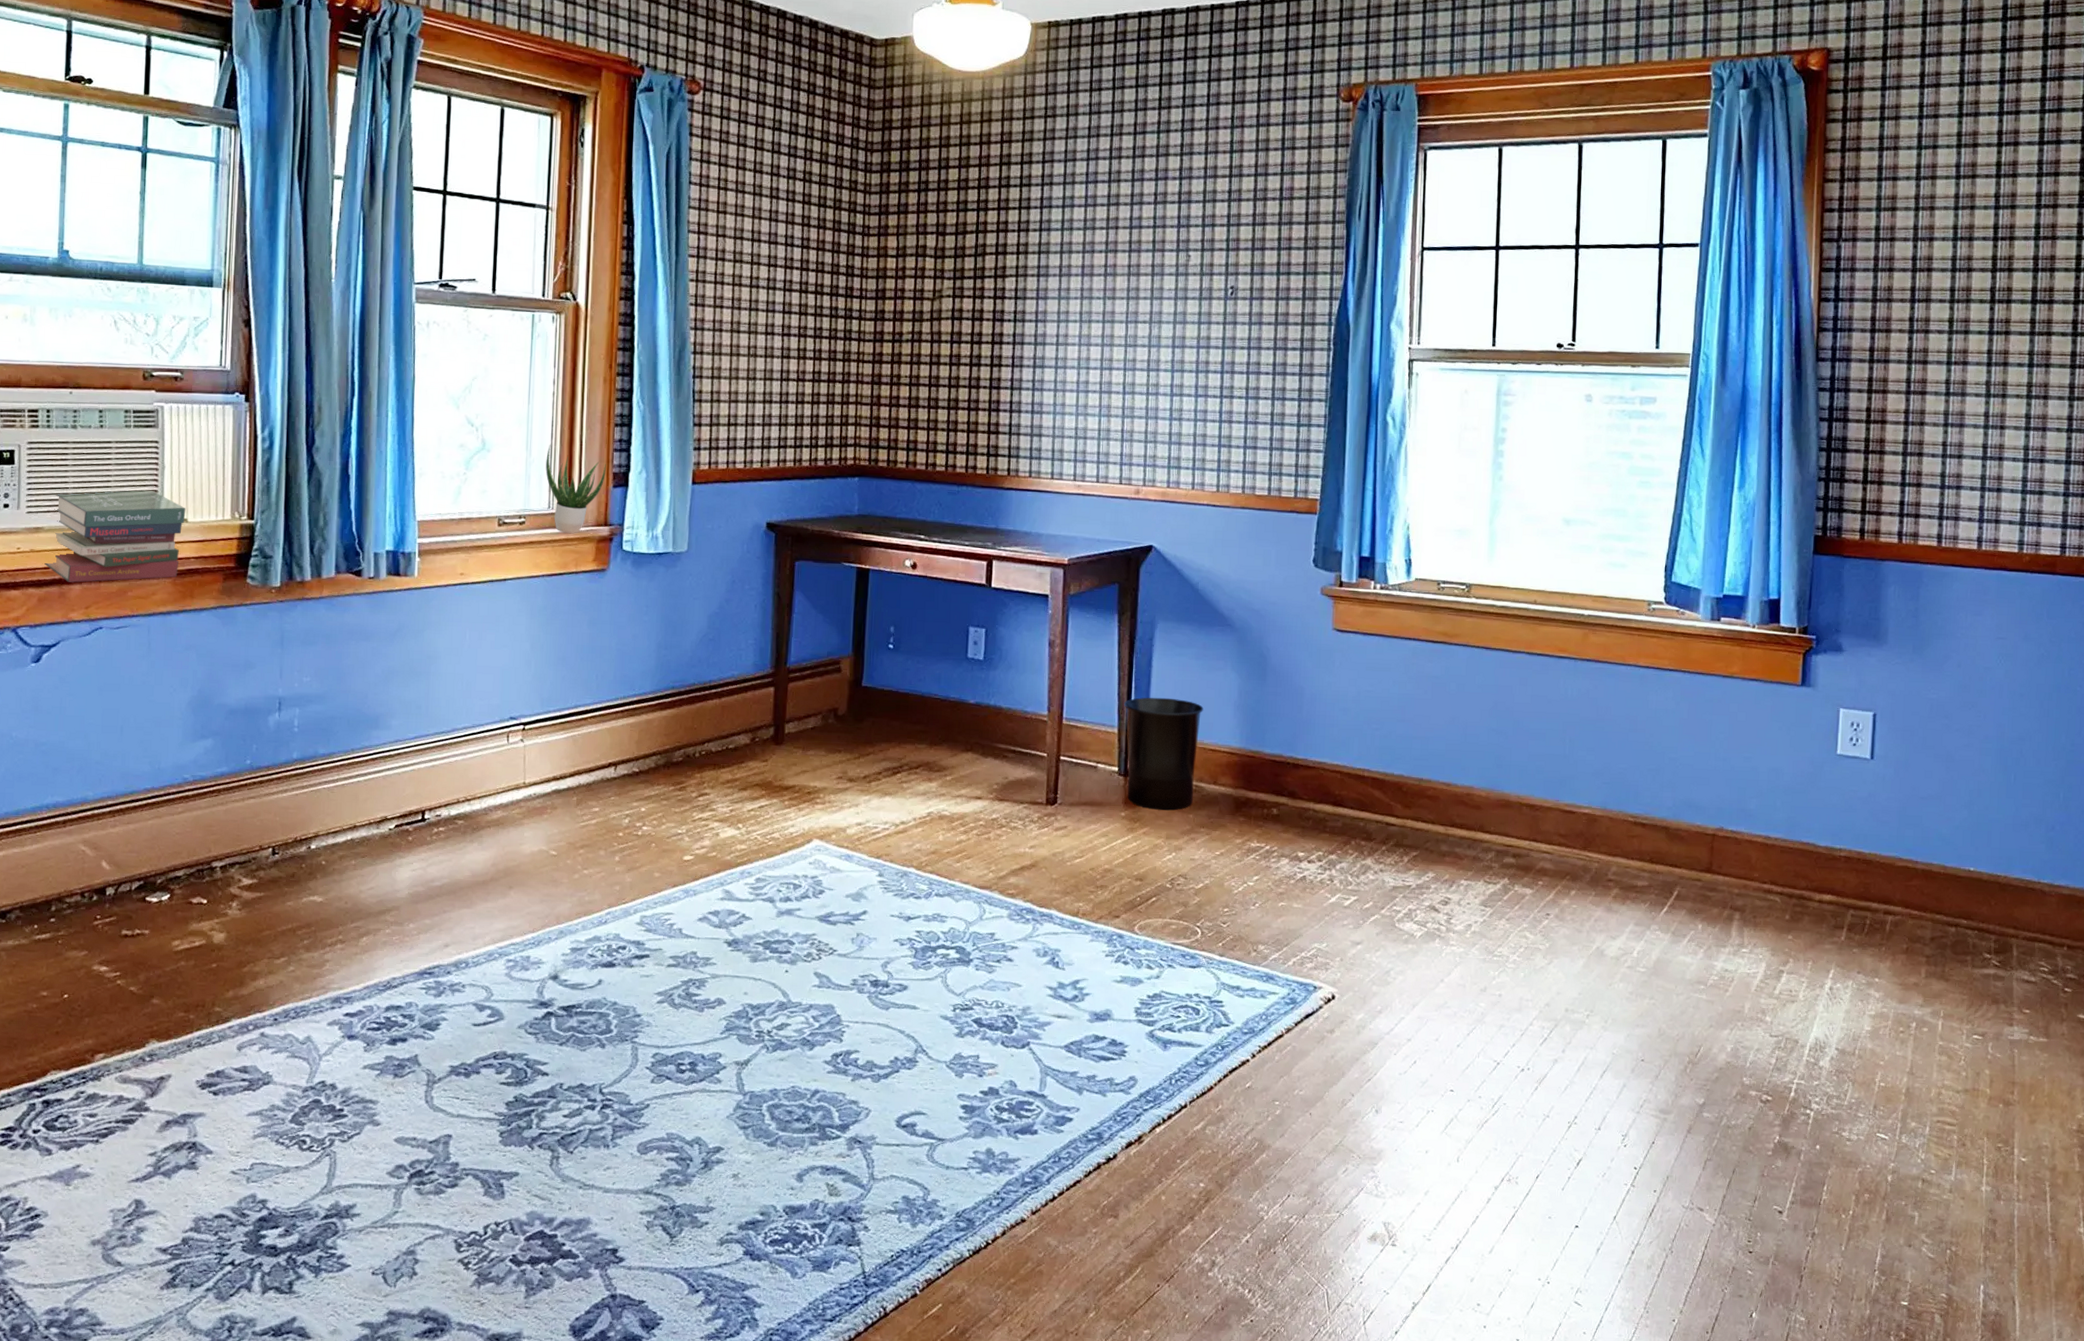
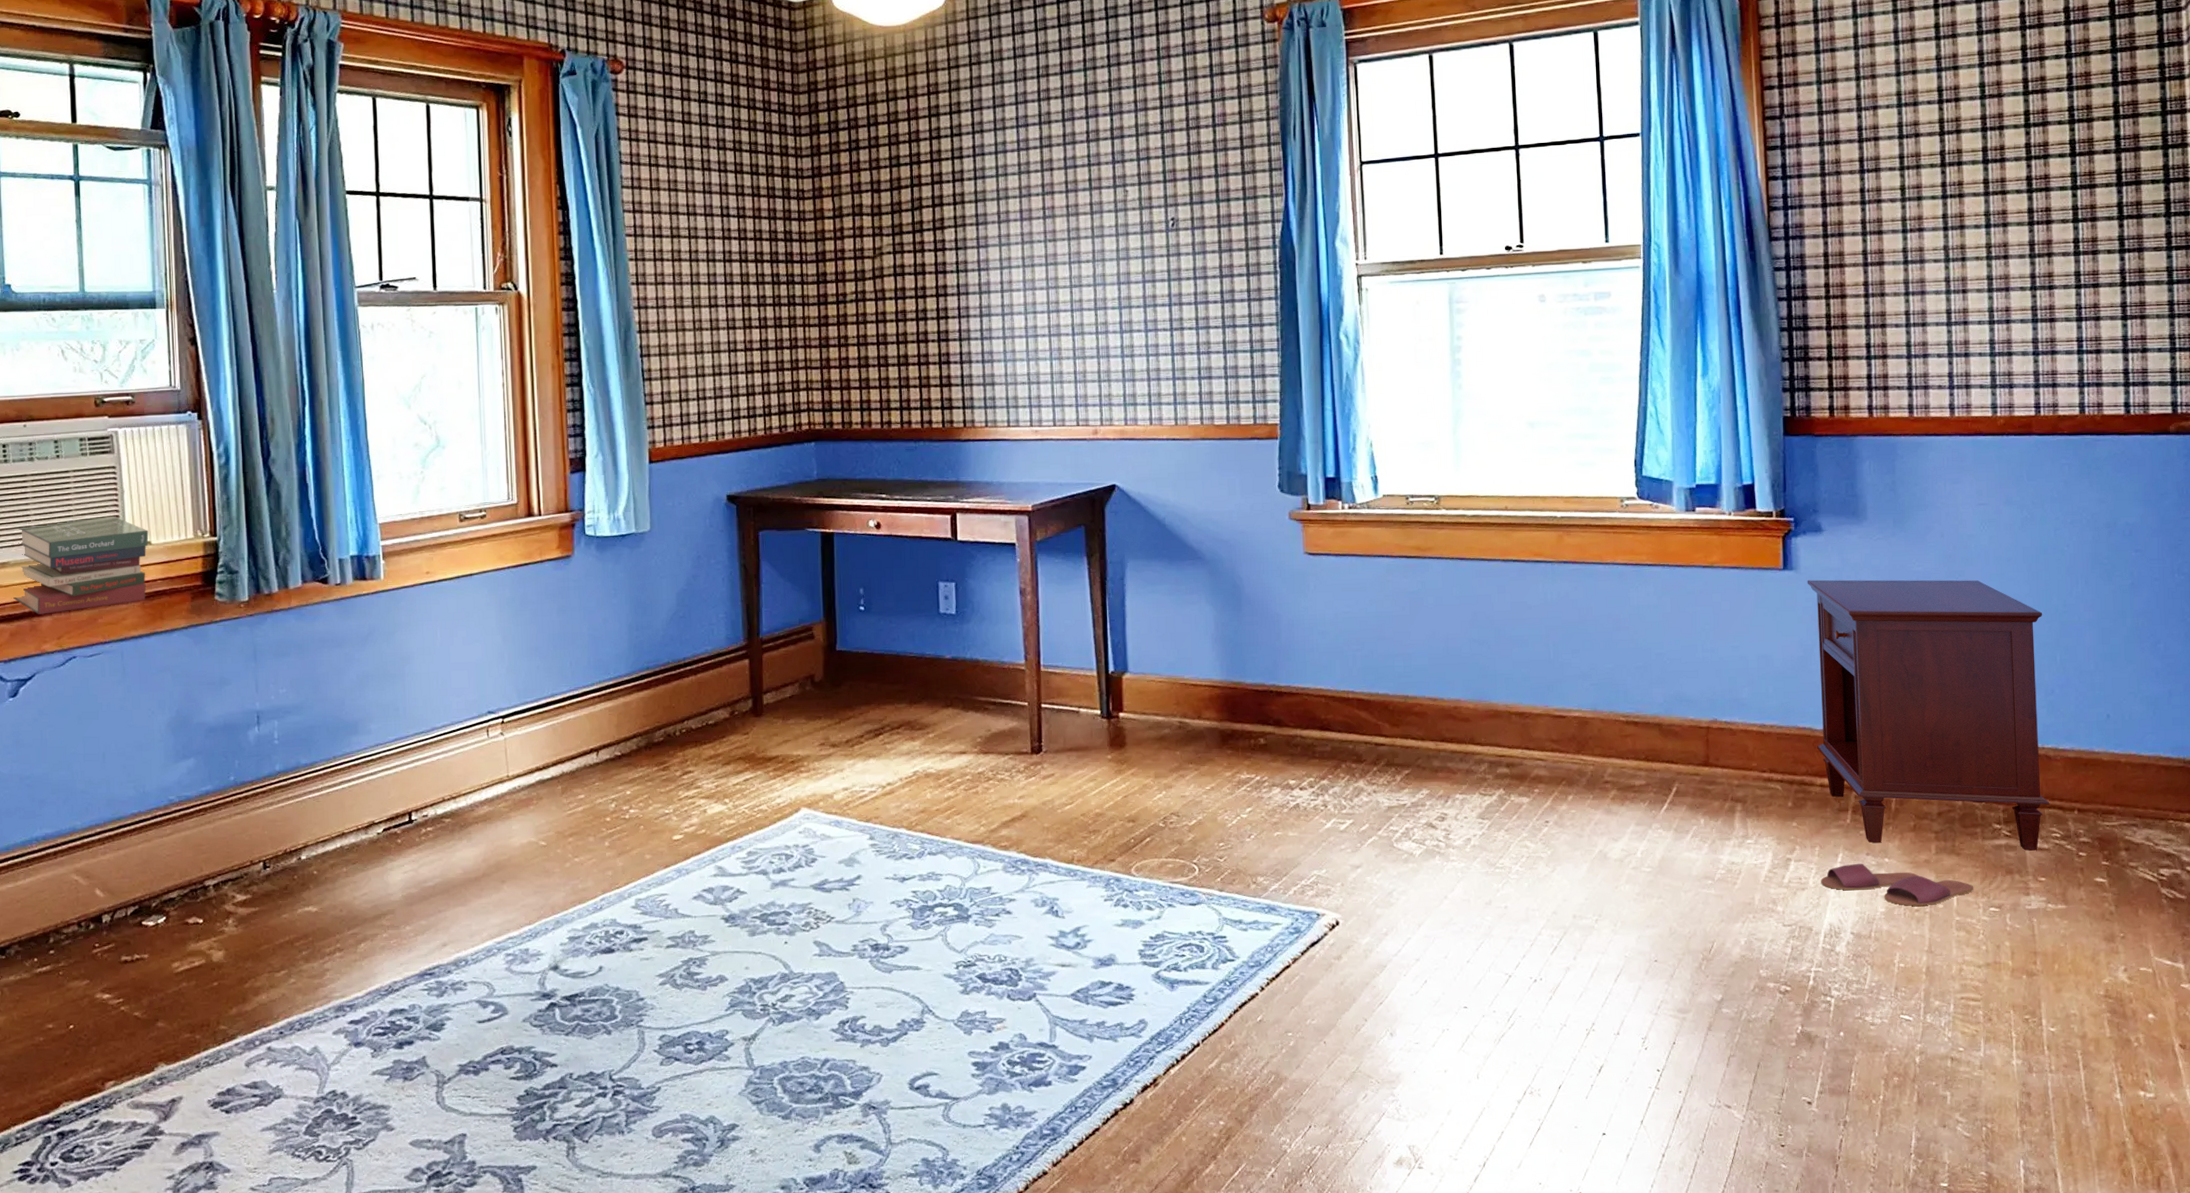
potted plant: present [545,445,606,534] -> none [501,436,562,524]
waste bin: present [1124,697,1204,810] -> none [1101,636,1181,749]
slippers: none [1810,980,1960,1028] -> present [1820,863,1974,906]
nightstand: none [1819,698,2051,983] -> present [1807,579,2050,851]

